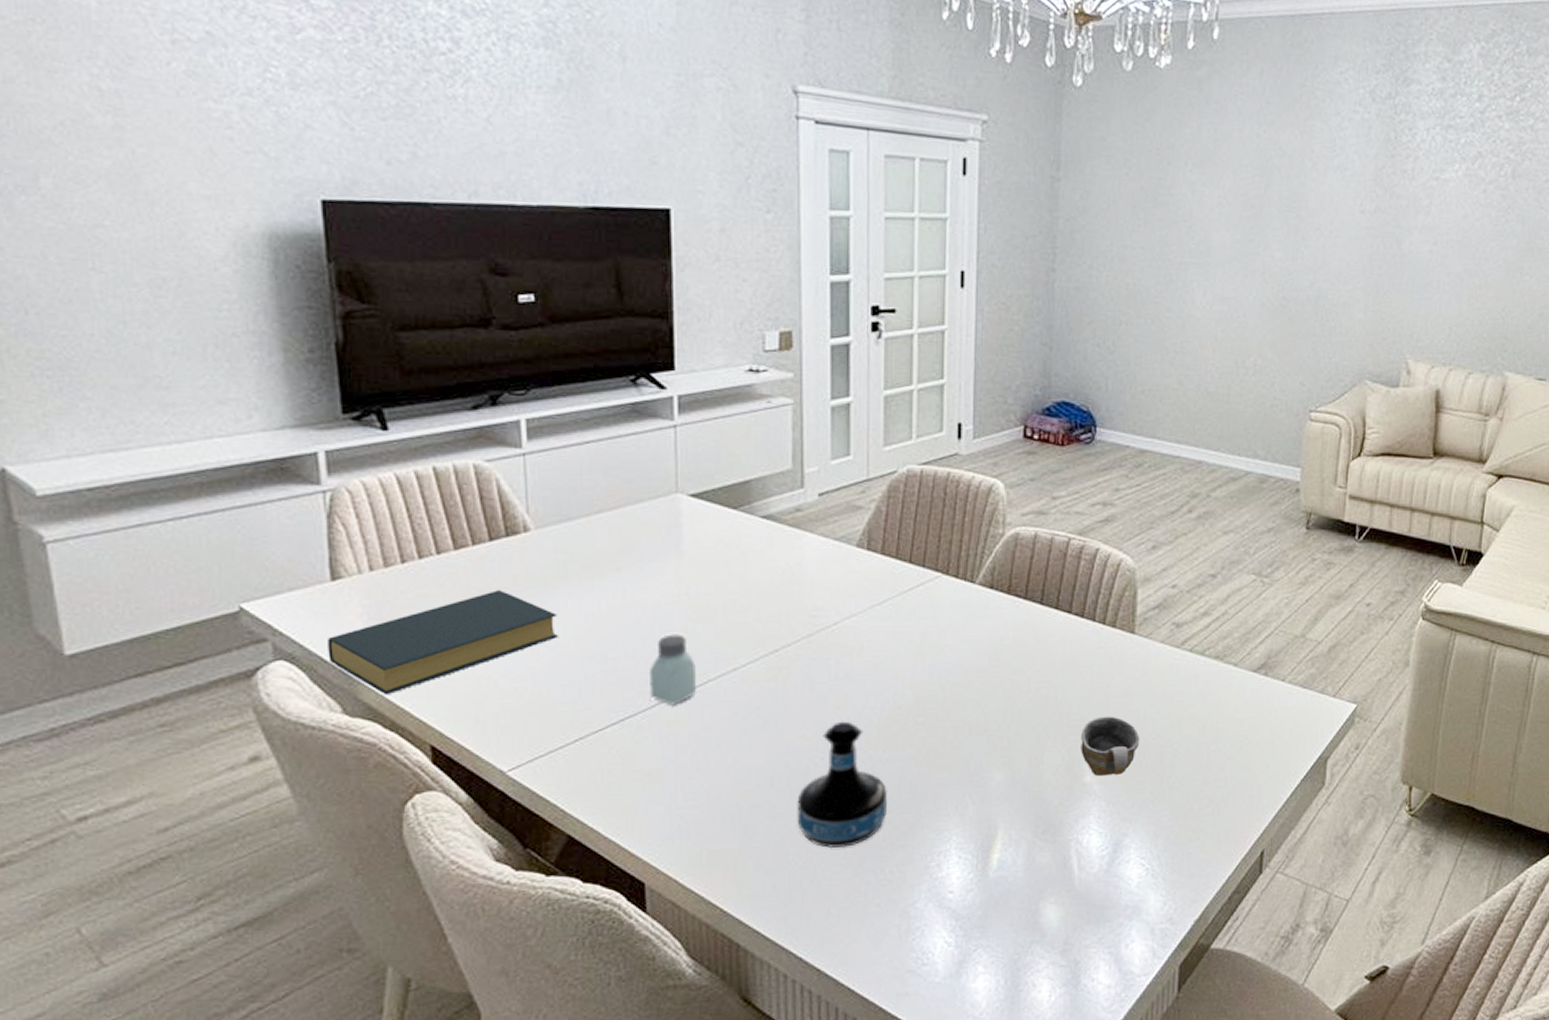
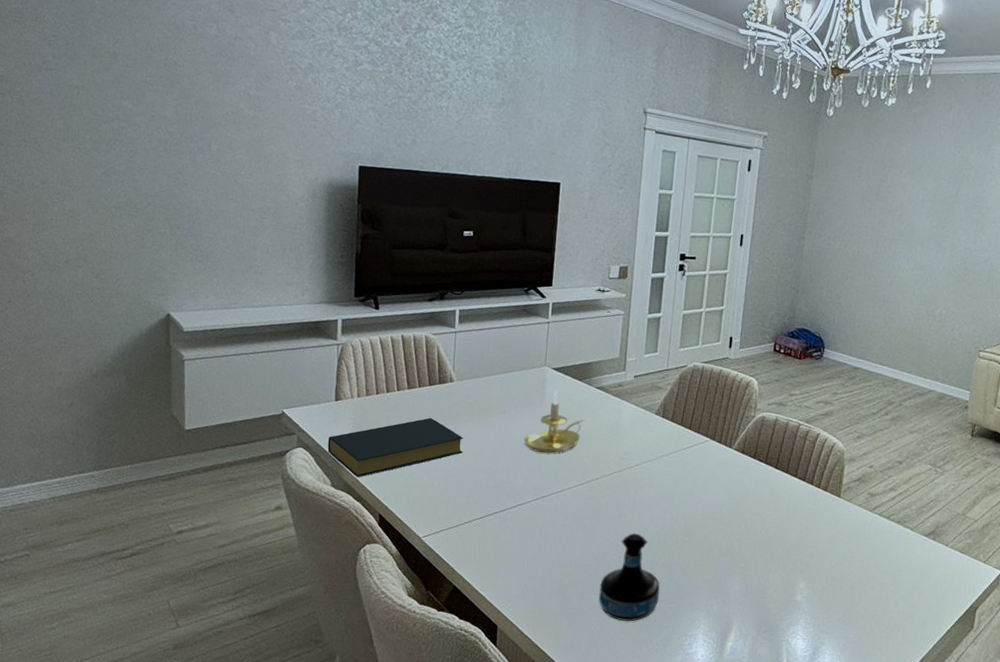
saltshaker: present [648,634,696,705] -> none [514,459,545,507]
candle holder: none [655,525,750,622] -> present [523,389,586,453]
cup: present [1081,716,1140,777] -> none [795,554,838,598]

